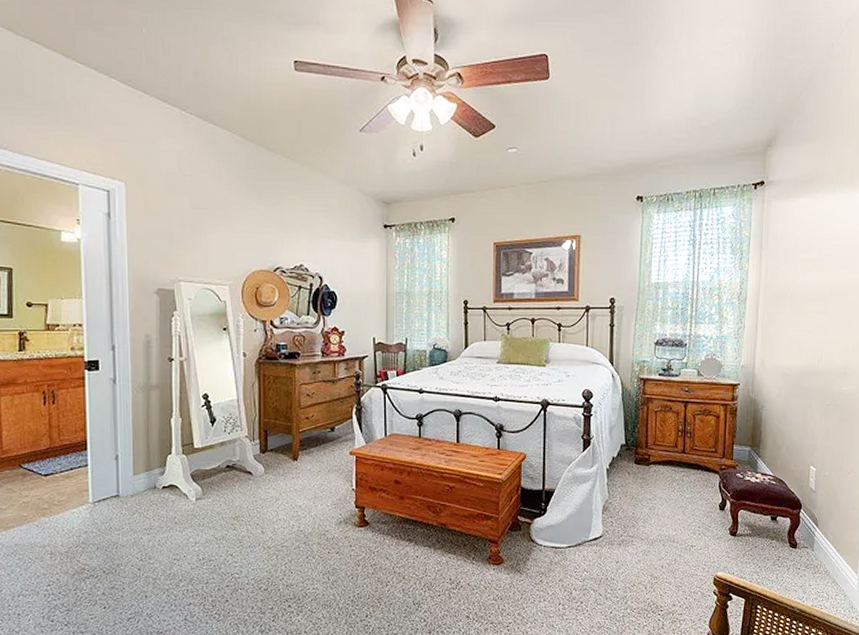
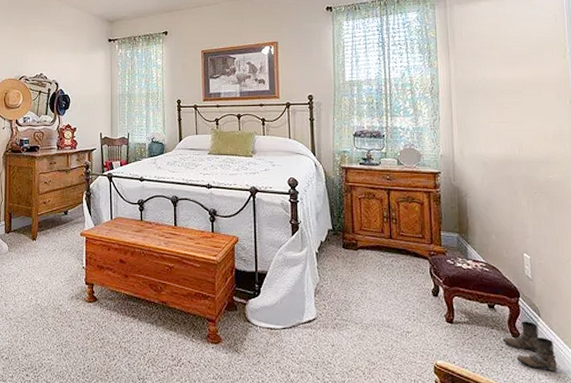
boots: none [780,532,828,577] -> present [502,321,557,371]

